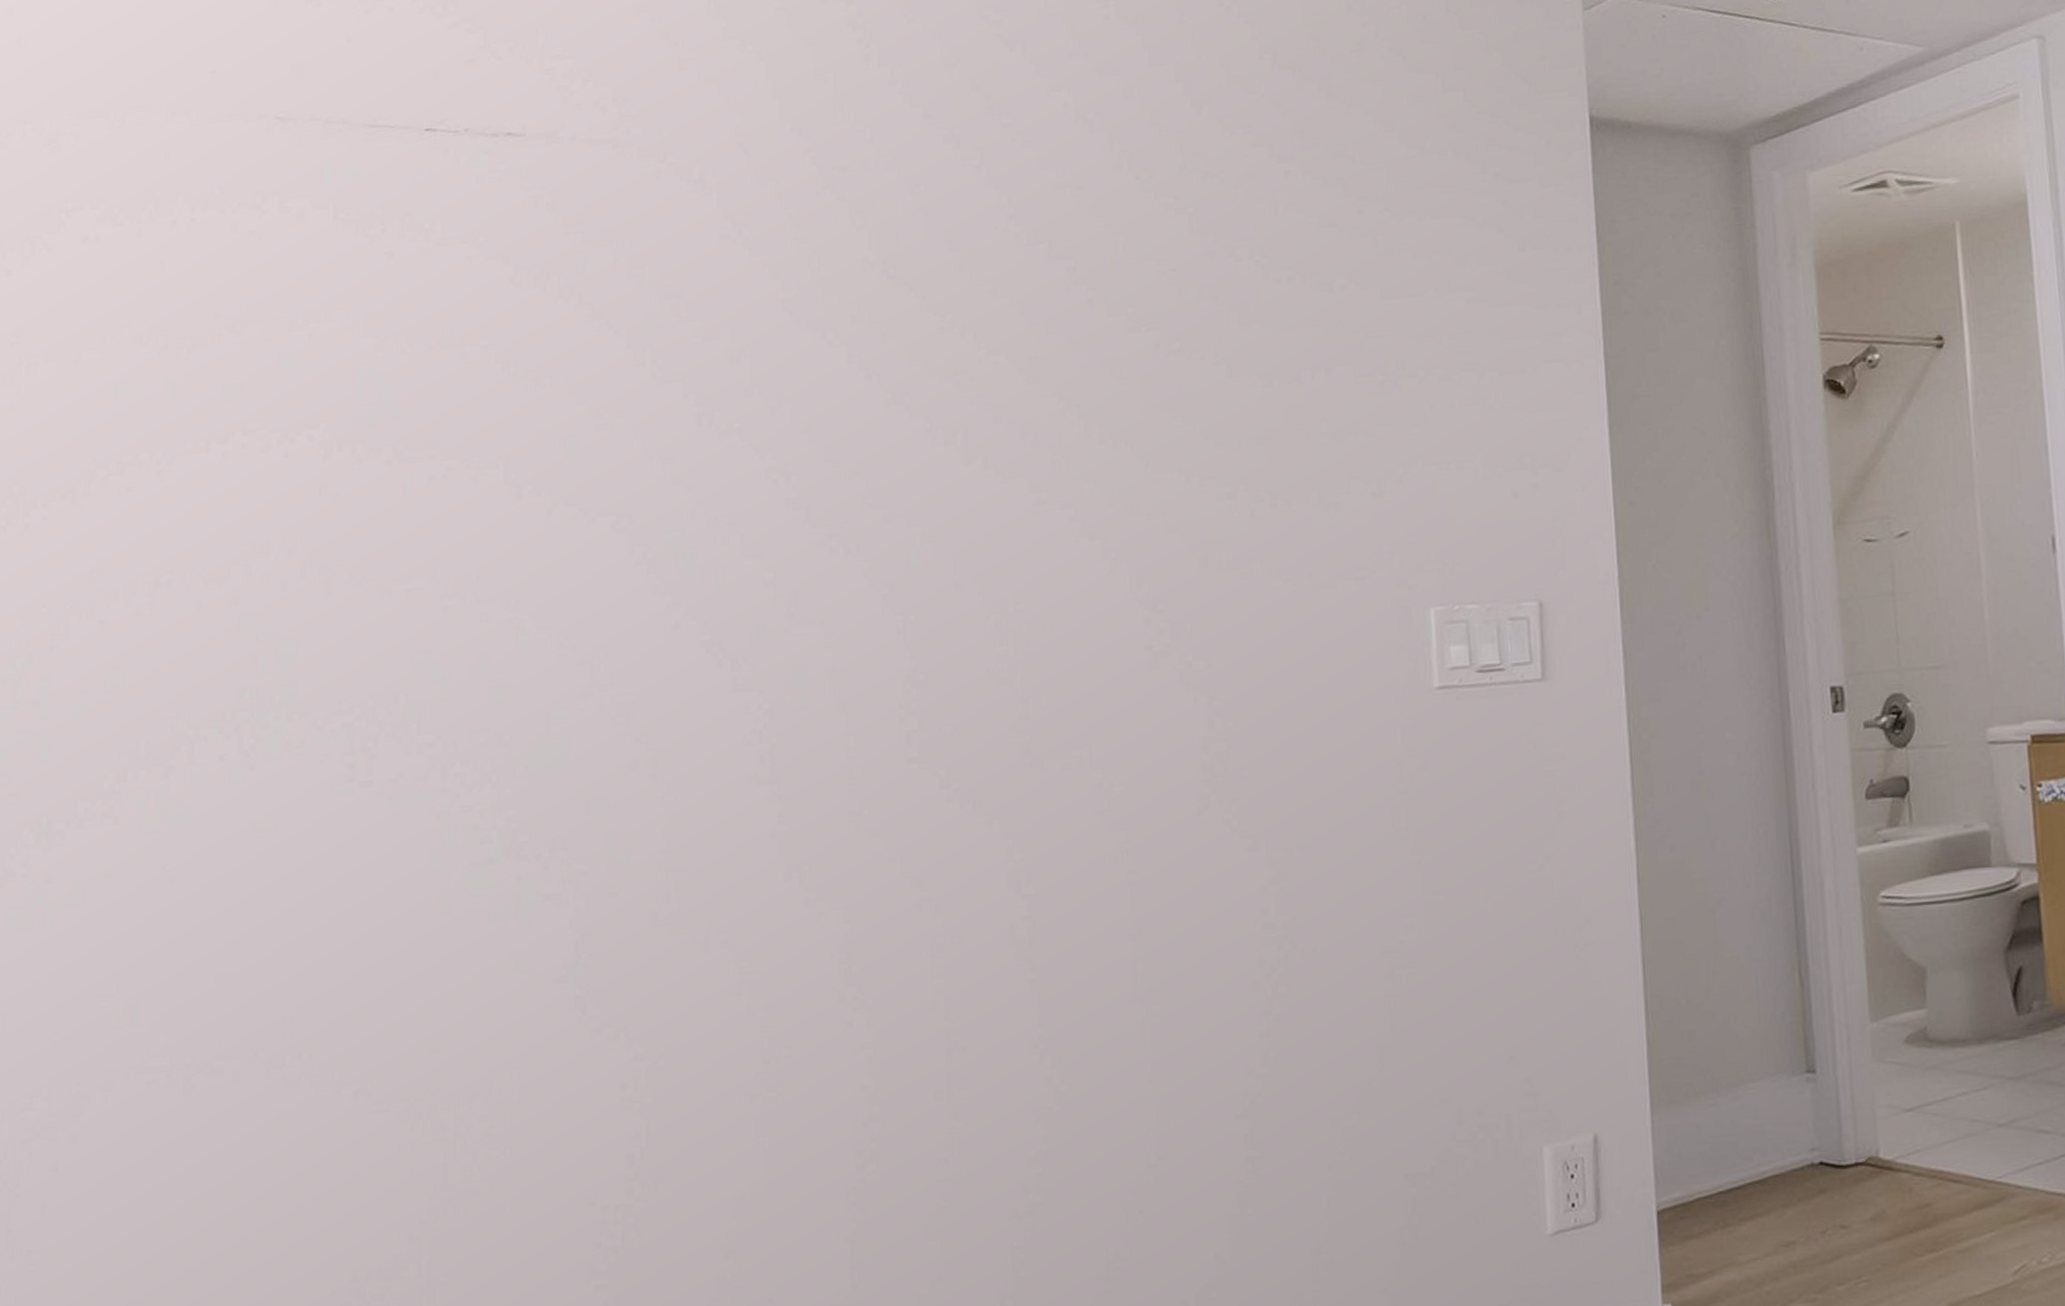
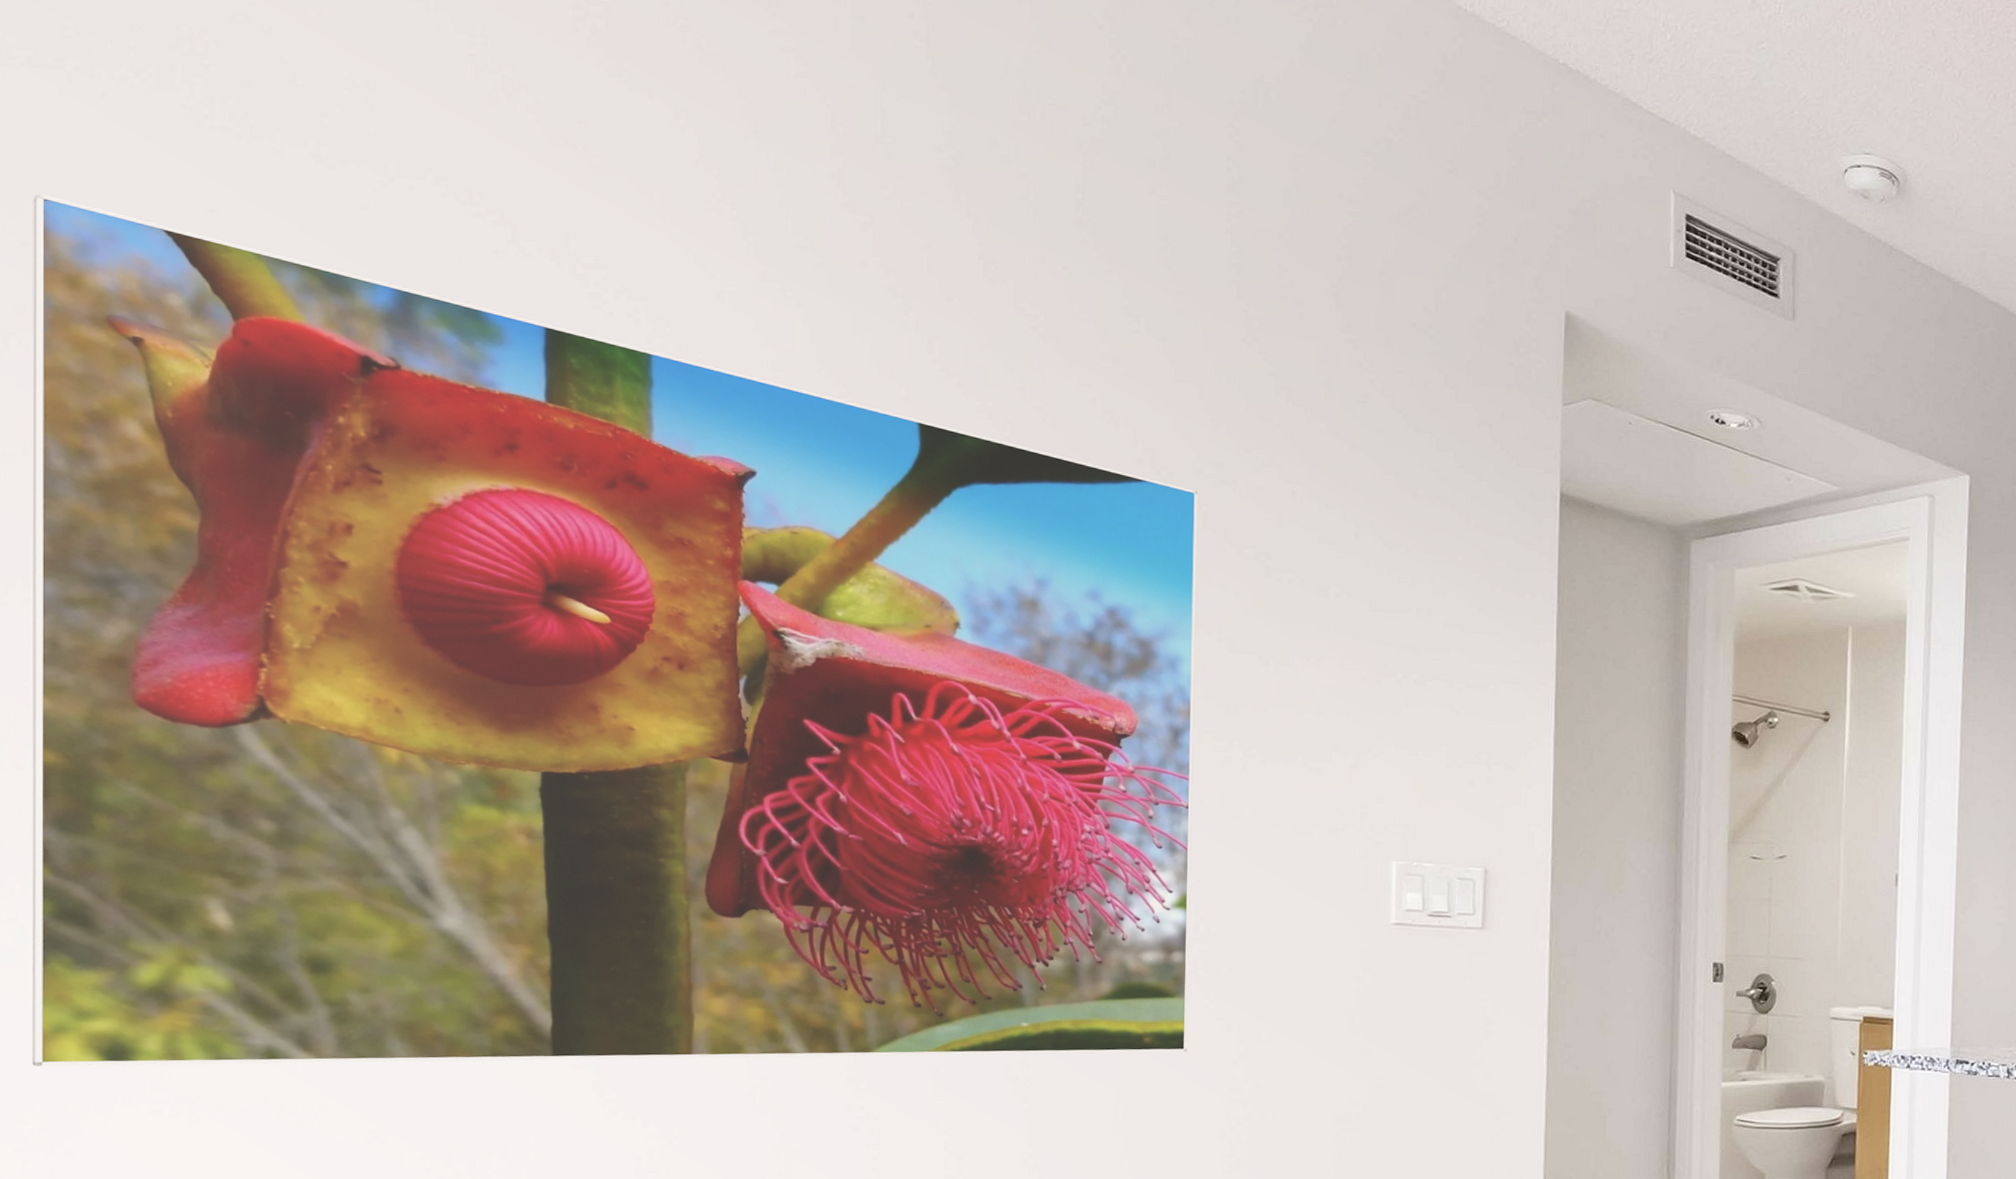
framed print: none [40,86,1210,1042] -> present [32,192,1198,1067]

